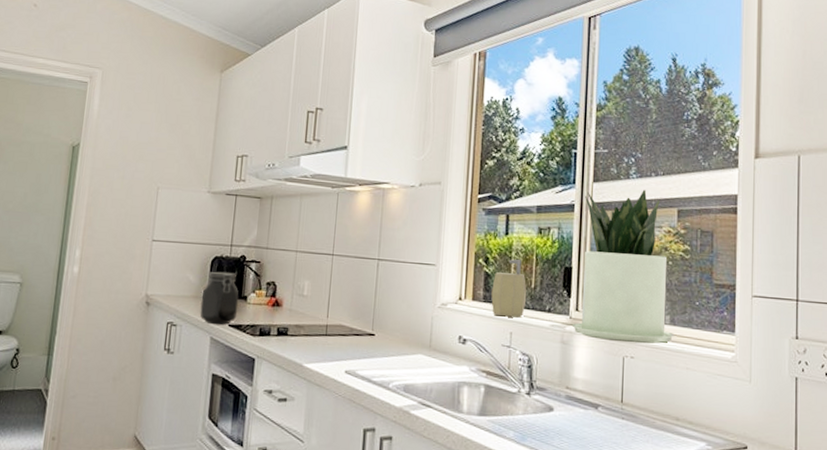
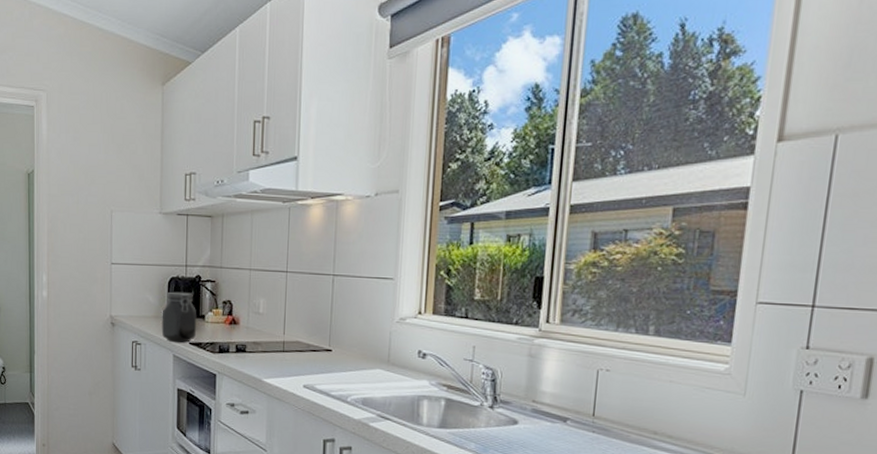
soap dispenser: present [491,258,527,318] -> none [453,269,493,331]
planter: present [572,189,674,344] -> none [541,186,658,357]

